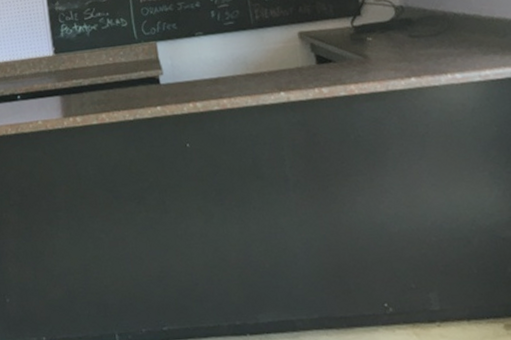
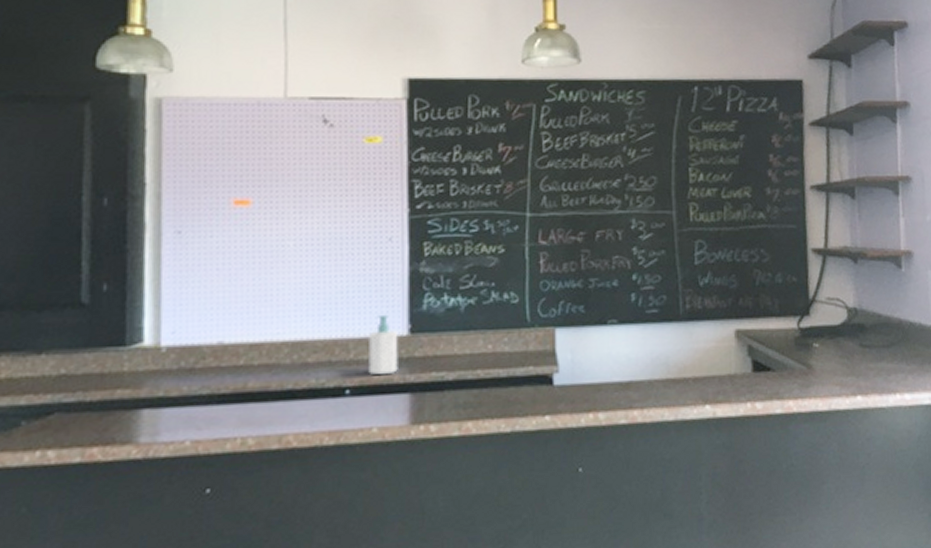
soap bottle: none [27,42,50,84] -> present [367,314,398,374]

